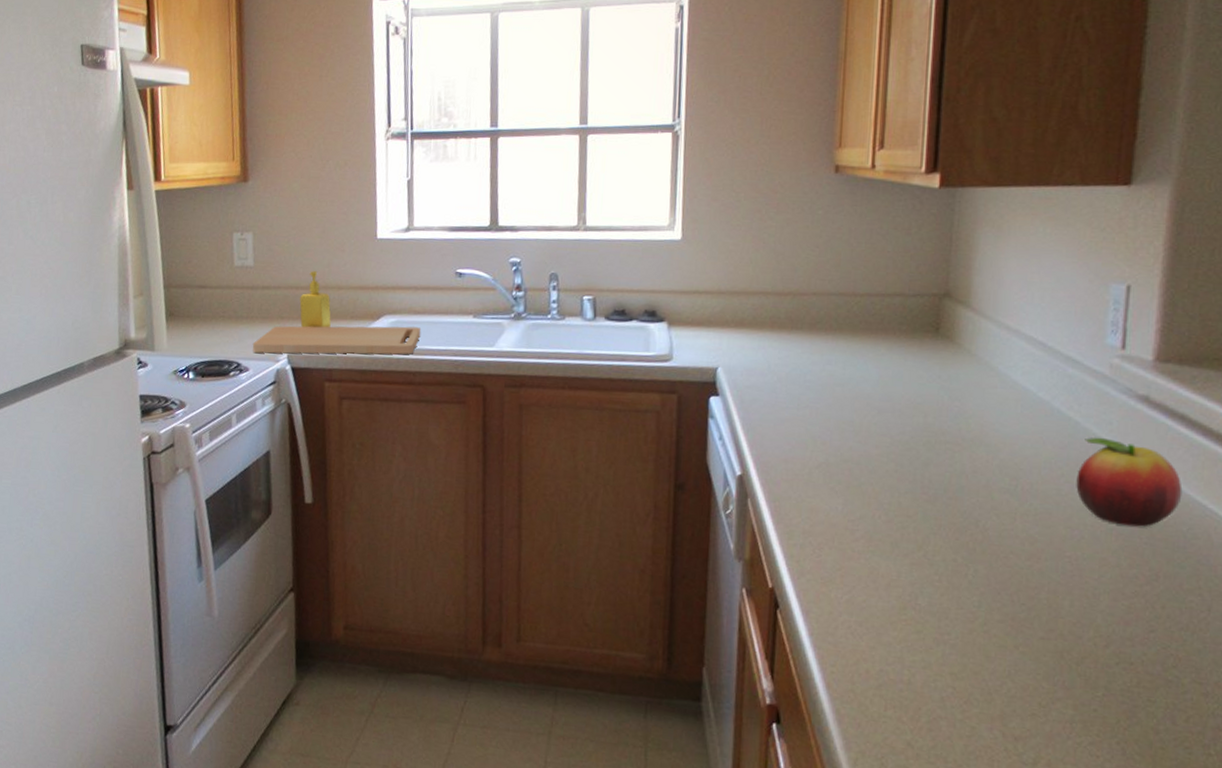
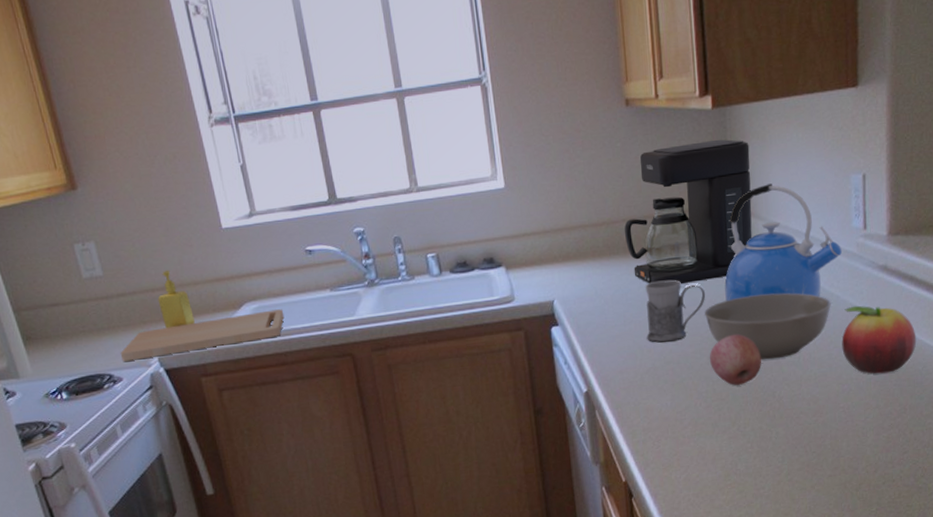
coffee maker: none [813,221,981,376] -> present [624,139,753,285]
mug: none [823,366,904,438] -> present [645,279,706,342]
fruit: none [898,443,966,504] -> present [709,334,761,385]
bowl: none [899,401,1068,482] -> present [705,293,832,360]
kettle: none [928,279,1090,419] -> present [724,183,843,302]

